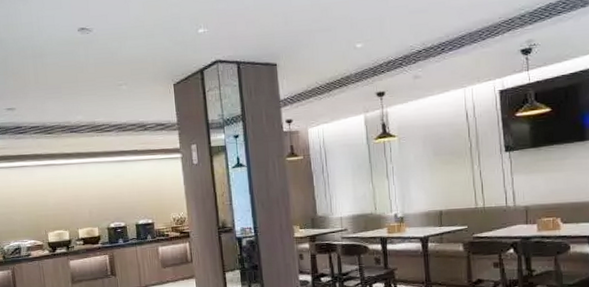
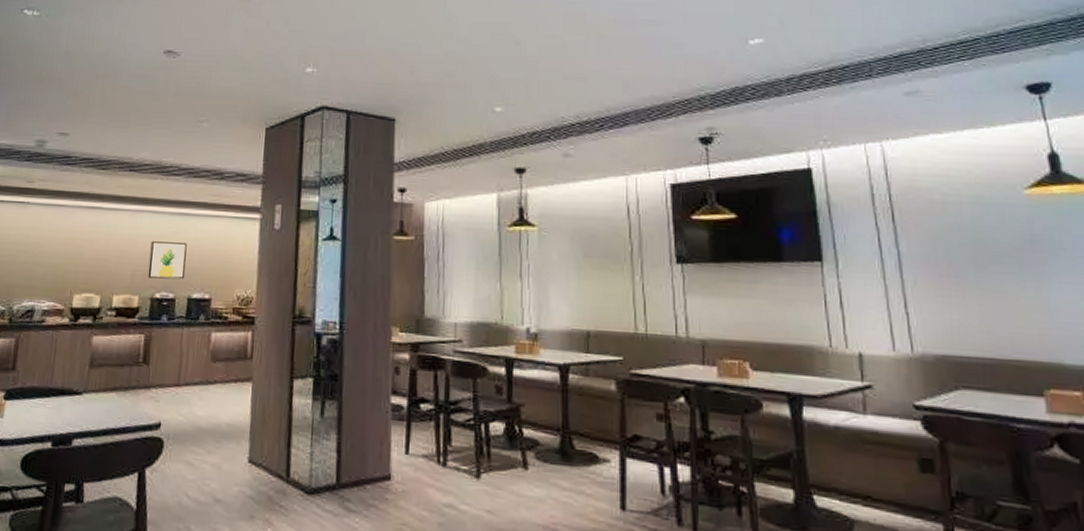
wall art: none [99,183,131,213] -> present [147,241,187,280]

